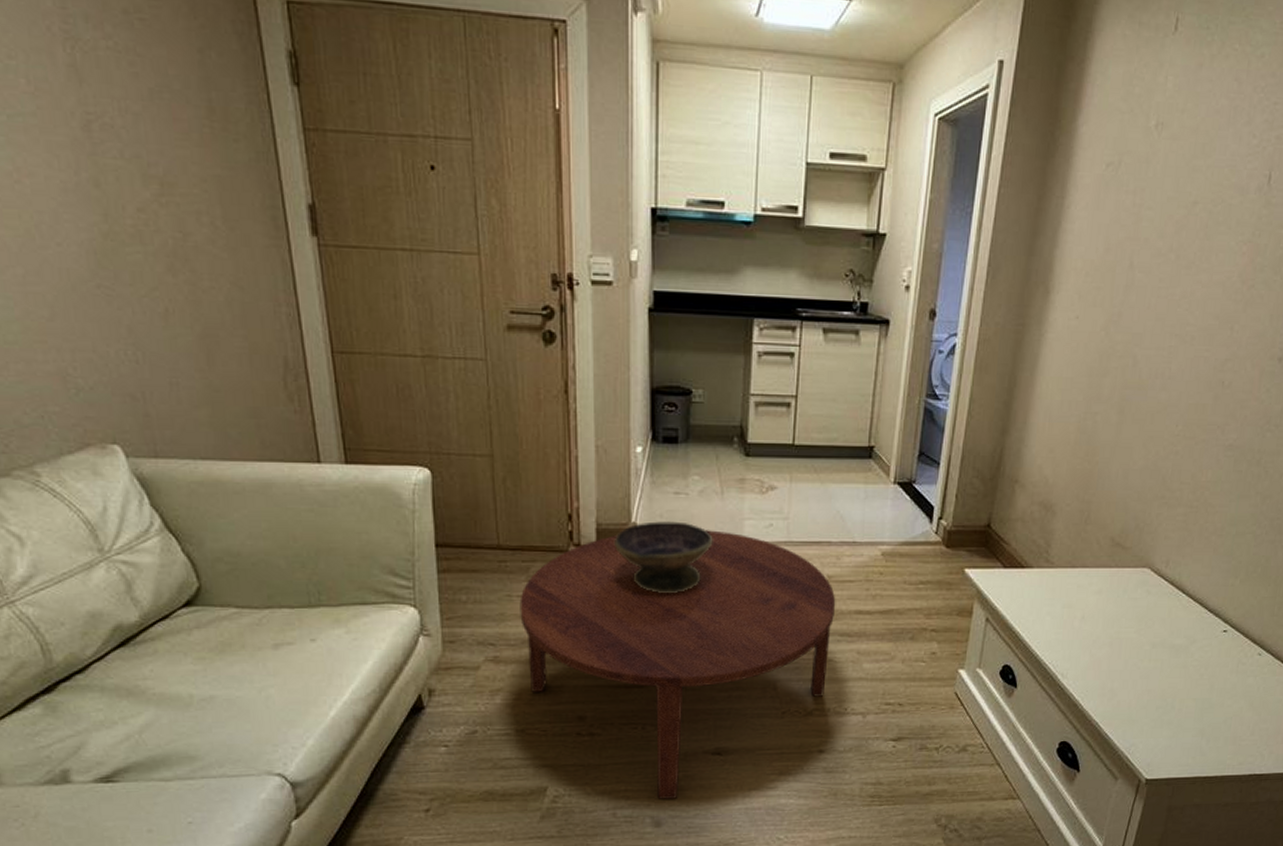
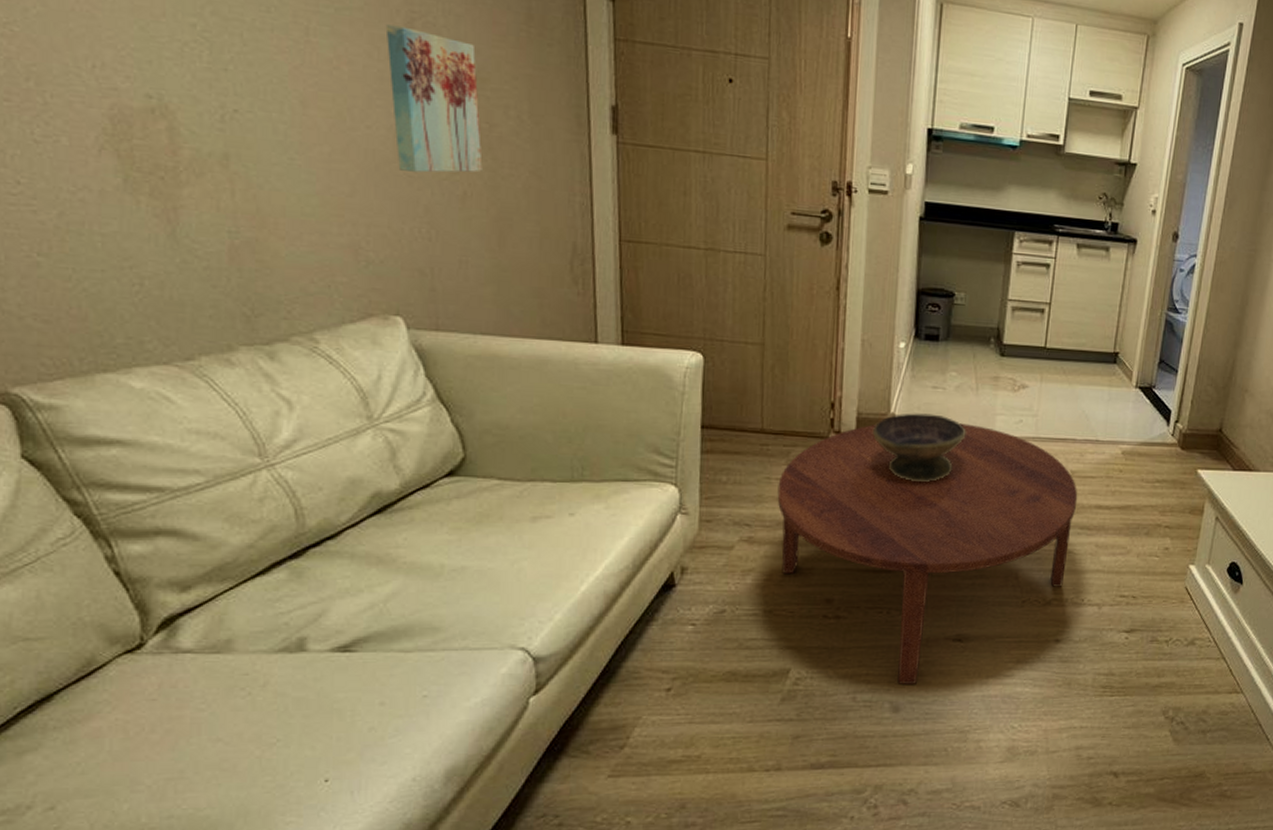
wall art: none [61,129,182,290] -> present [385,24,483,173]

